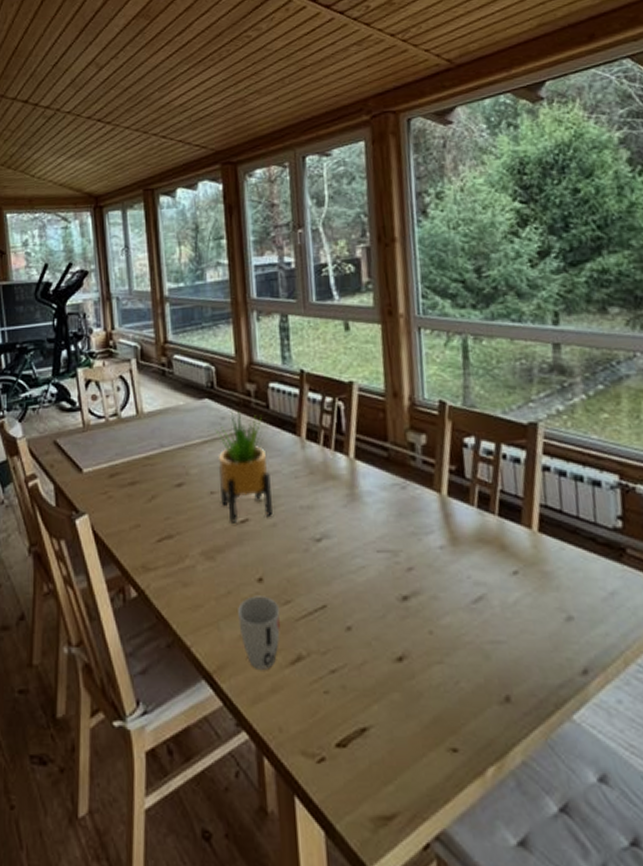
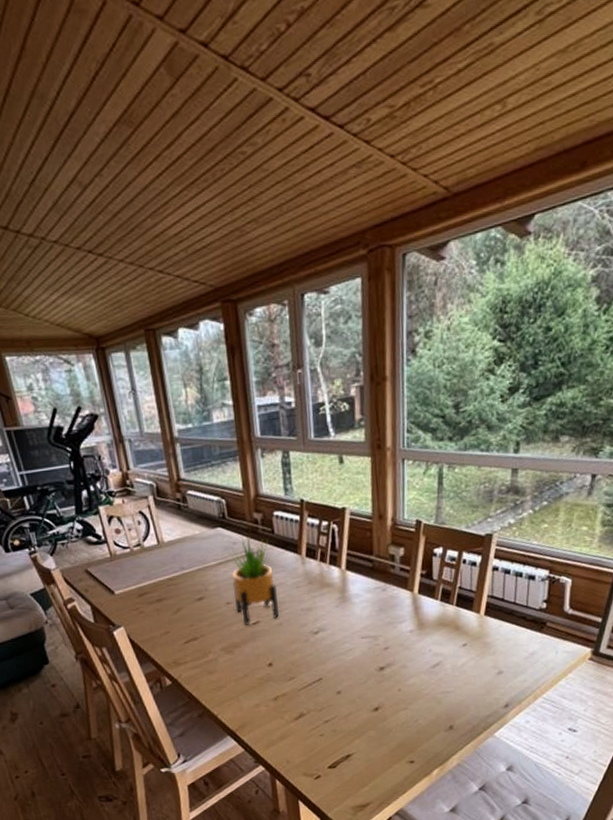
cup: present [238,596,280,671] -> none [253,675,287,726]

